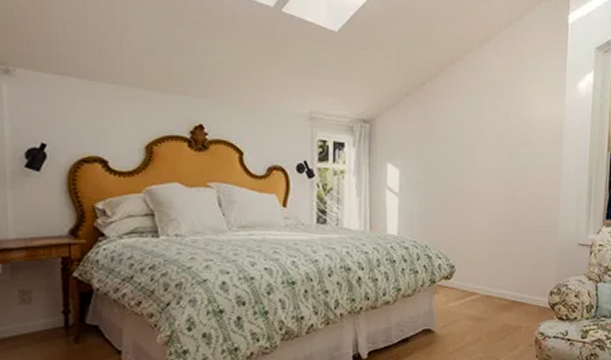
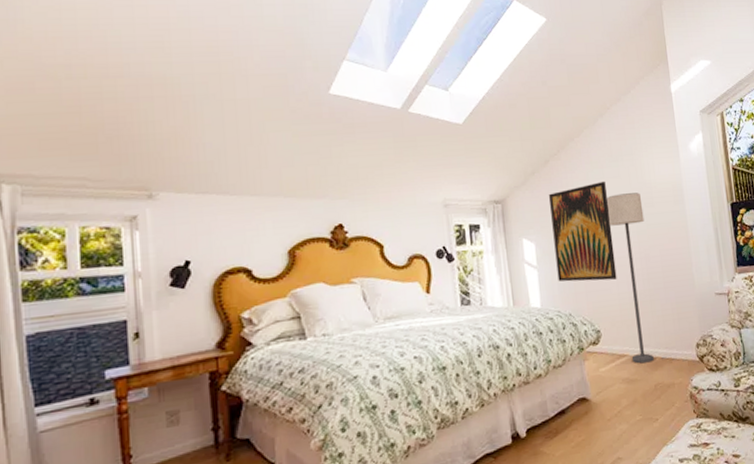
wall art: none [418,112,482,216] -> present [548,180,617,282]
lamp: none [479,128,518,304] -> present [607,192,654,364]

